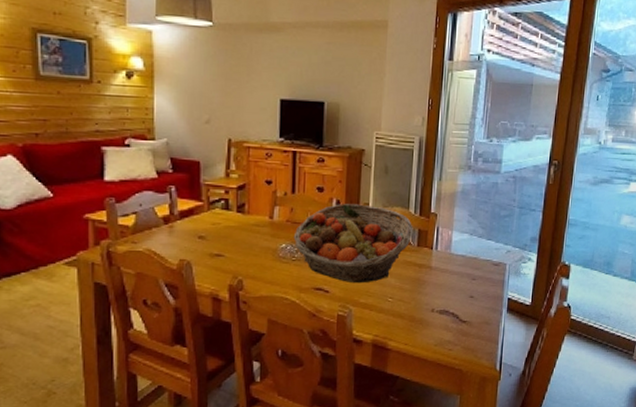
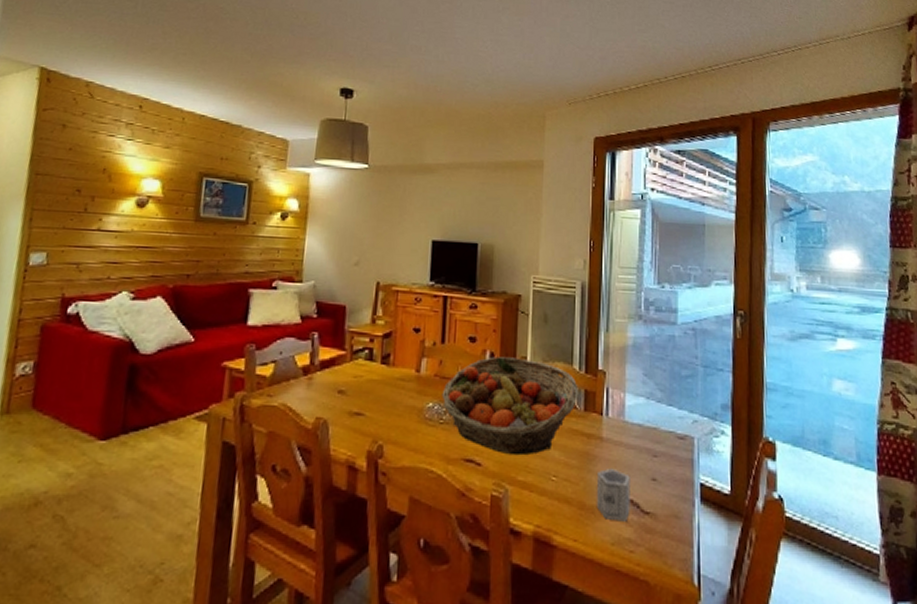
cup: none [424,289,453,329] -> present [596,467,630,522]

